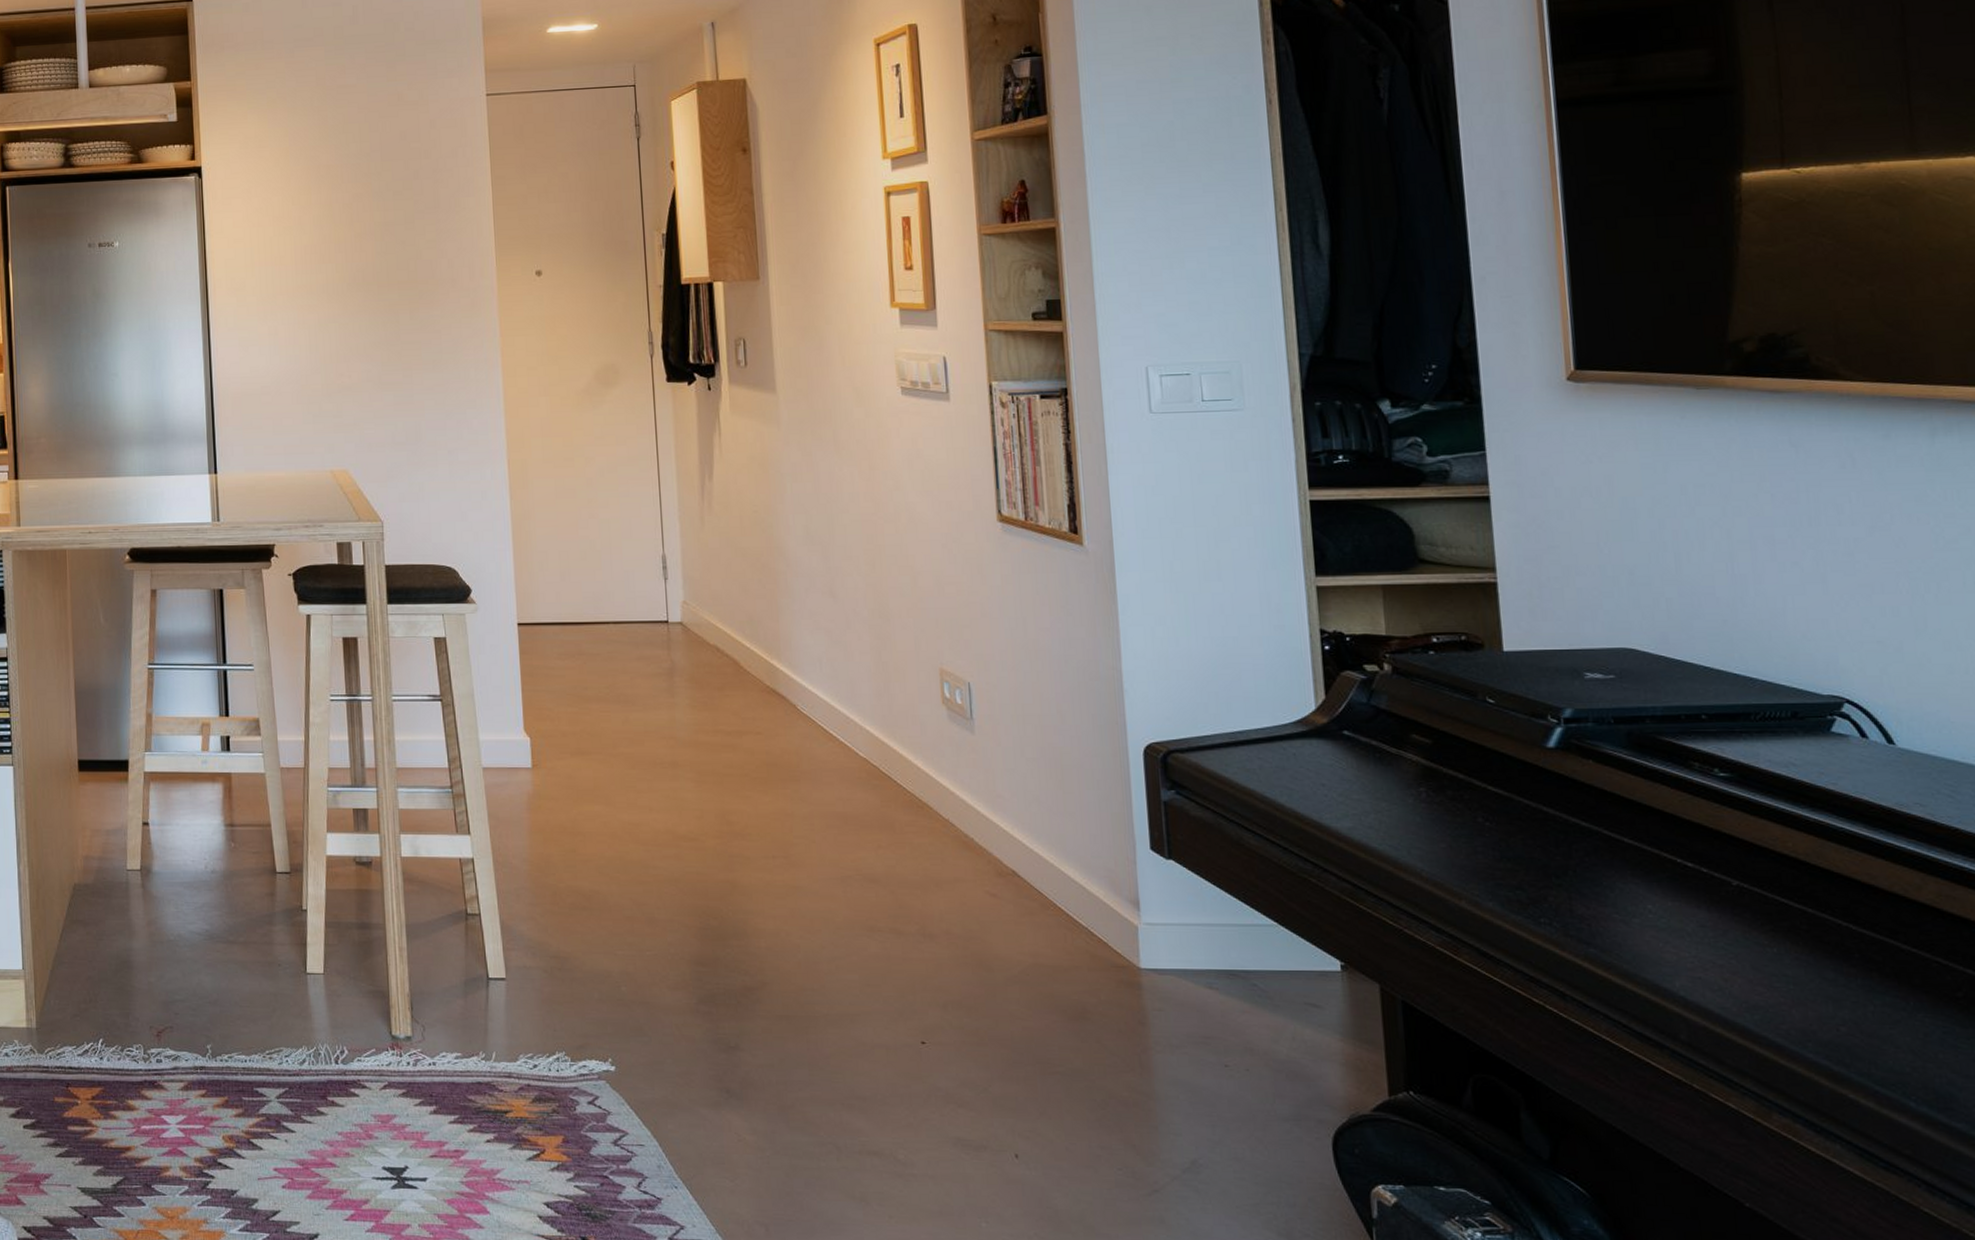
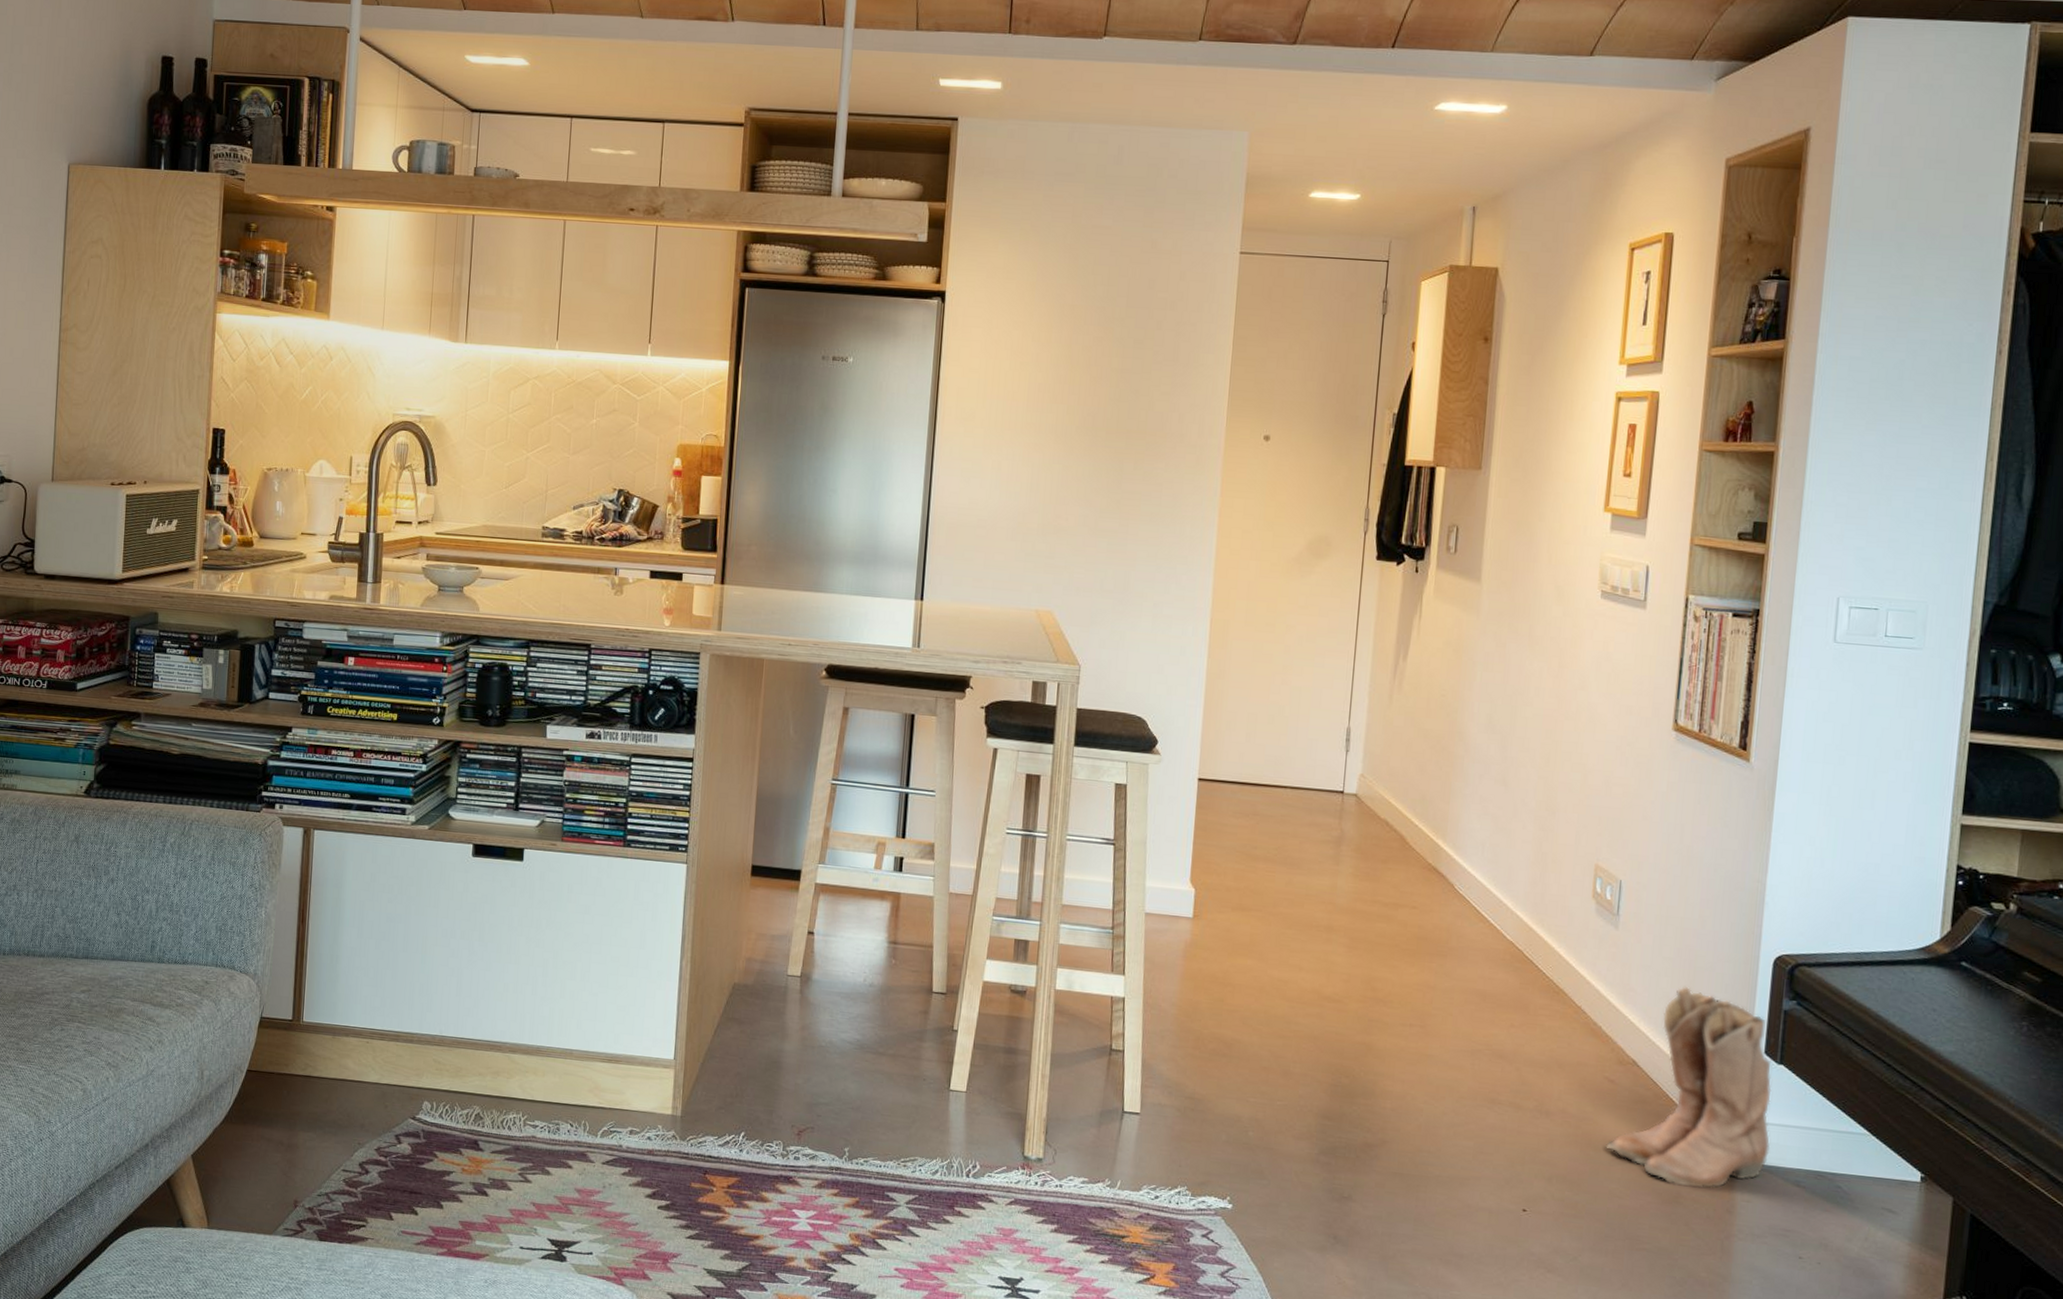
boots: none [998,786,1174,1001] -> present [1606,986,1772,1189]

